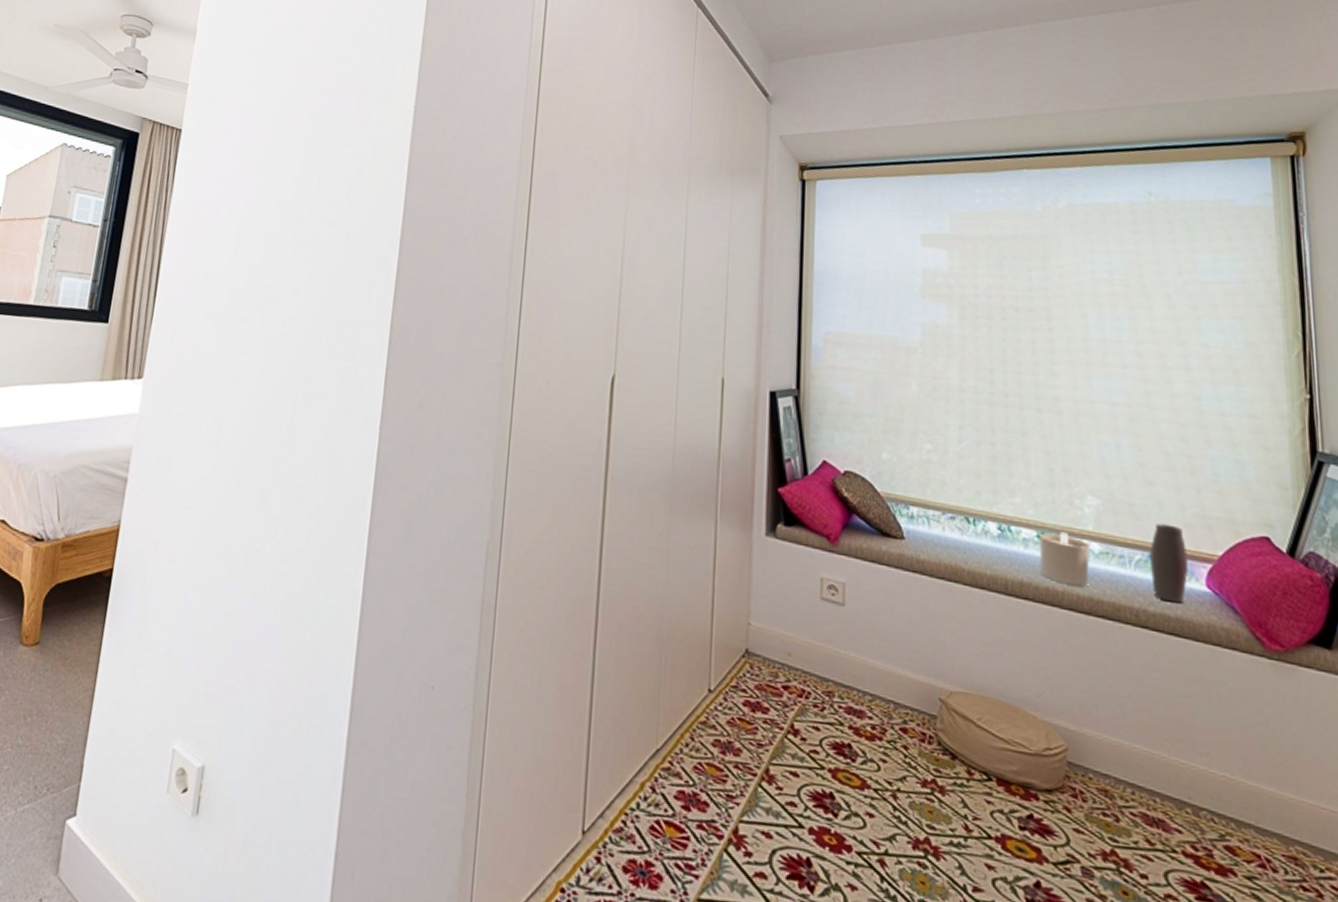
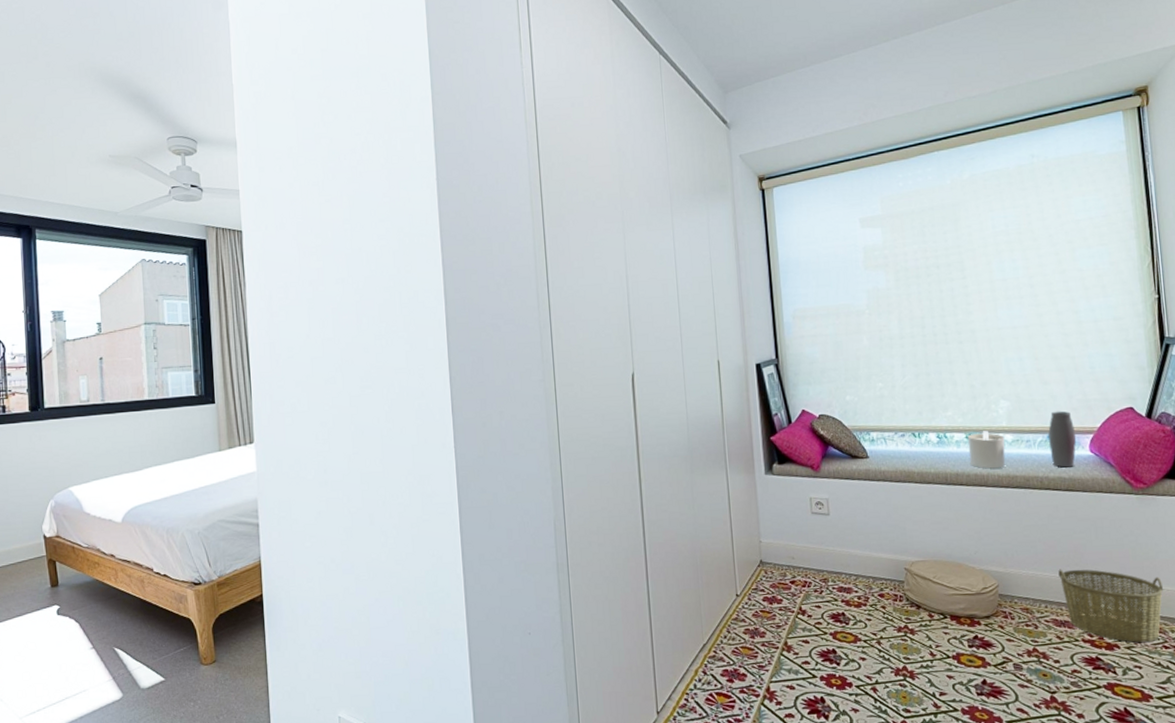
basket: none [1153,743,1304,877] -> present [1058,569,1164,643]

